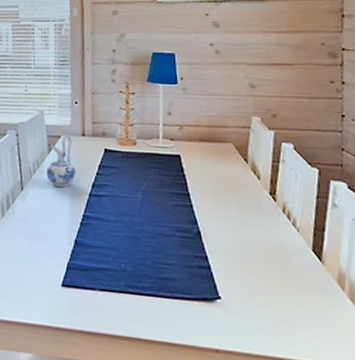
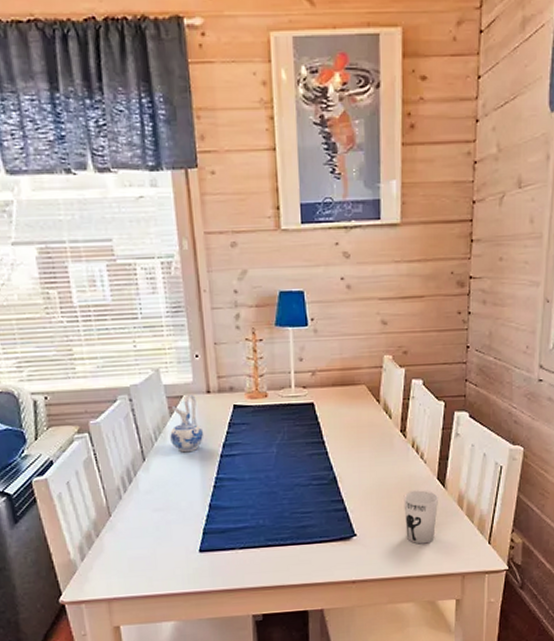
cup: none [274,259,315,323] -> present [403,490,439,544]

